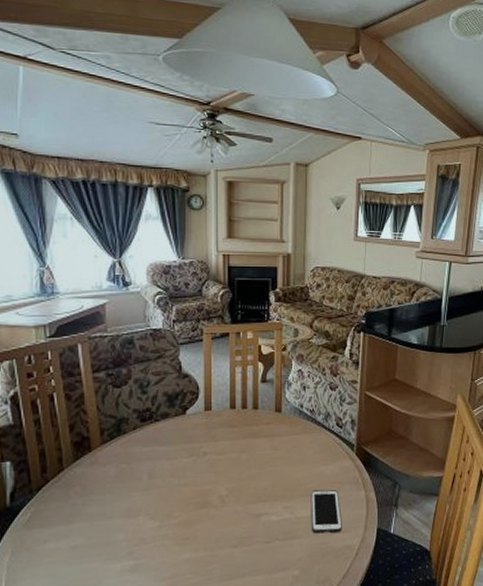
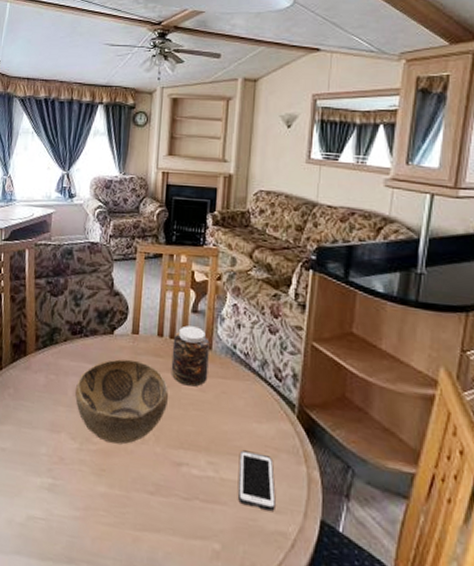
decorative bowl: none [149,434,244,513] -> present [75,359,168,445]
jar: none [245,394,279,448] -> present [171,325,210,387]

